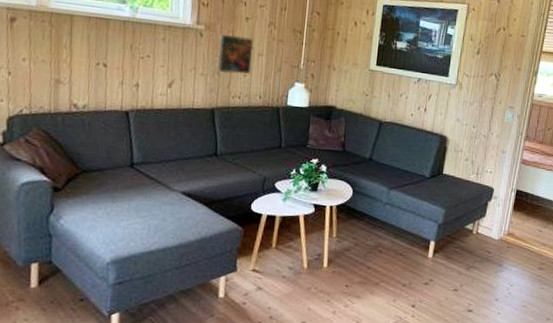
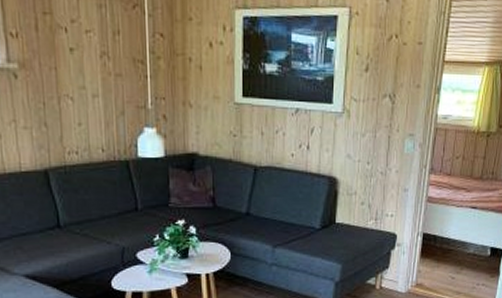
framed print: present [218,34,253,74] -> none [40,72,87,124]

